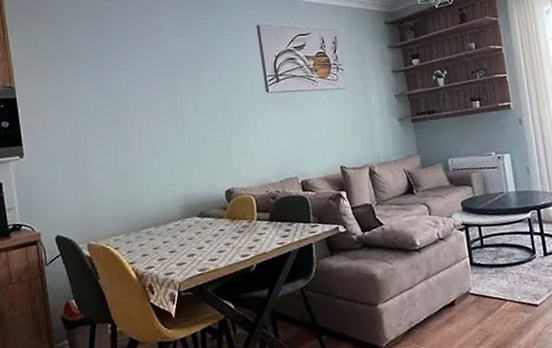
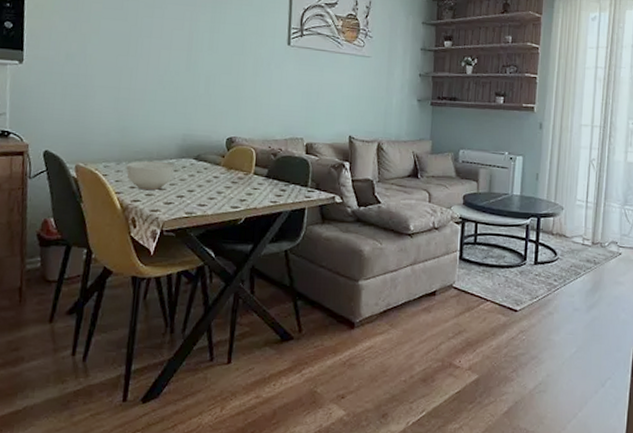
bowl: none [135,224,182,256] -> present [126,161,175,191]

